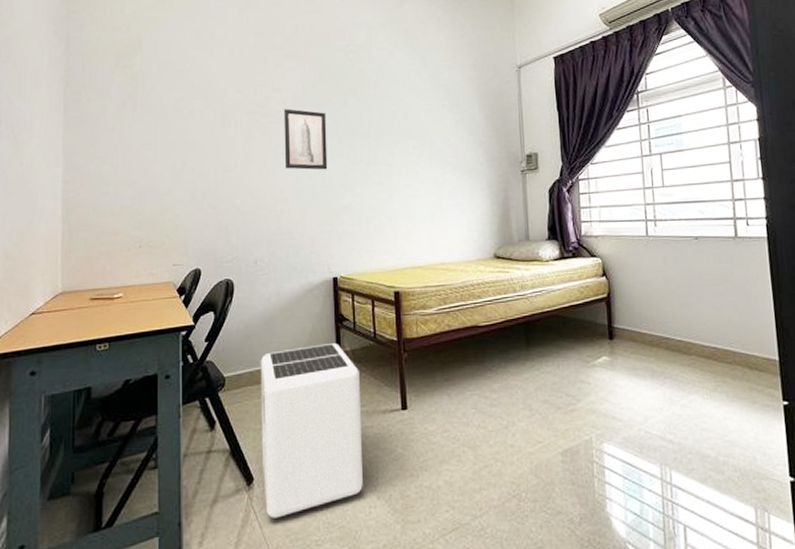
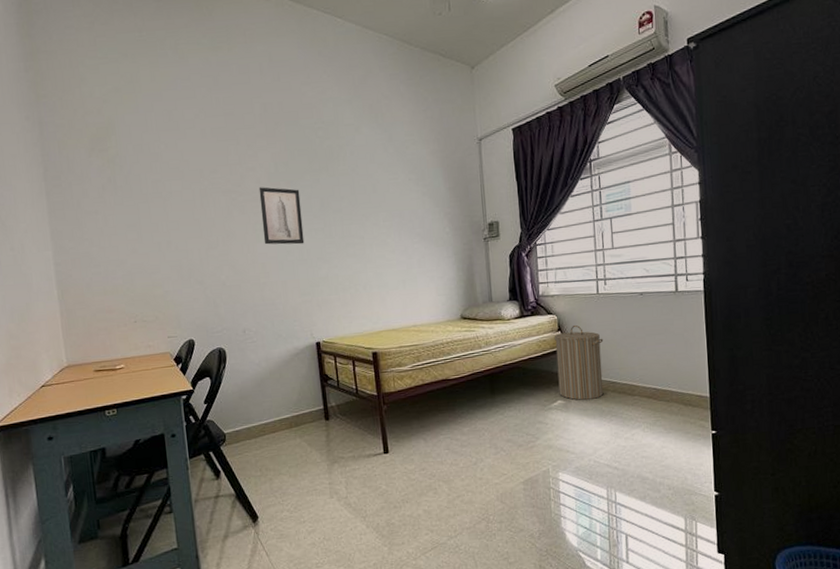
air purifier: present [260,342,363,518] -> none [255,399,354,548]
laundry hamper: none [598,269,655,357] -> present [554,324,604,400]

